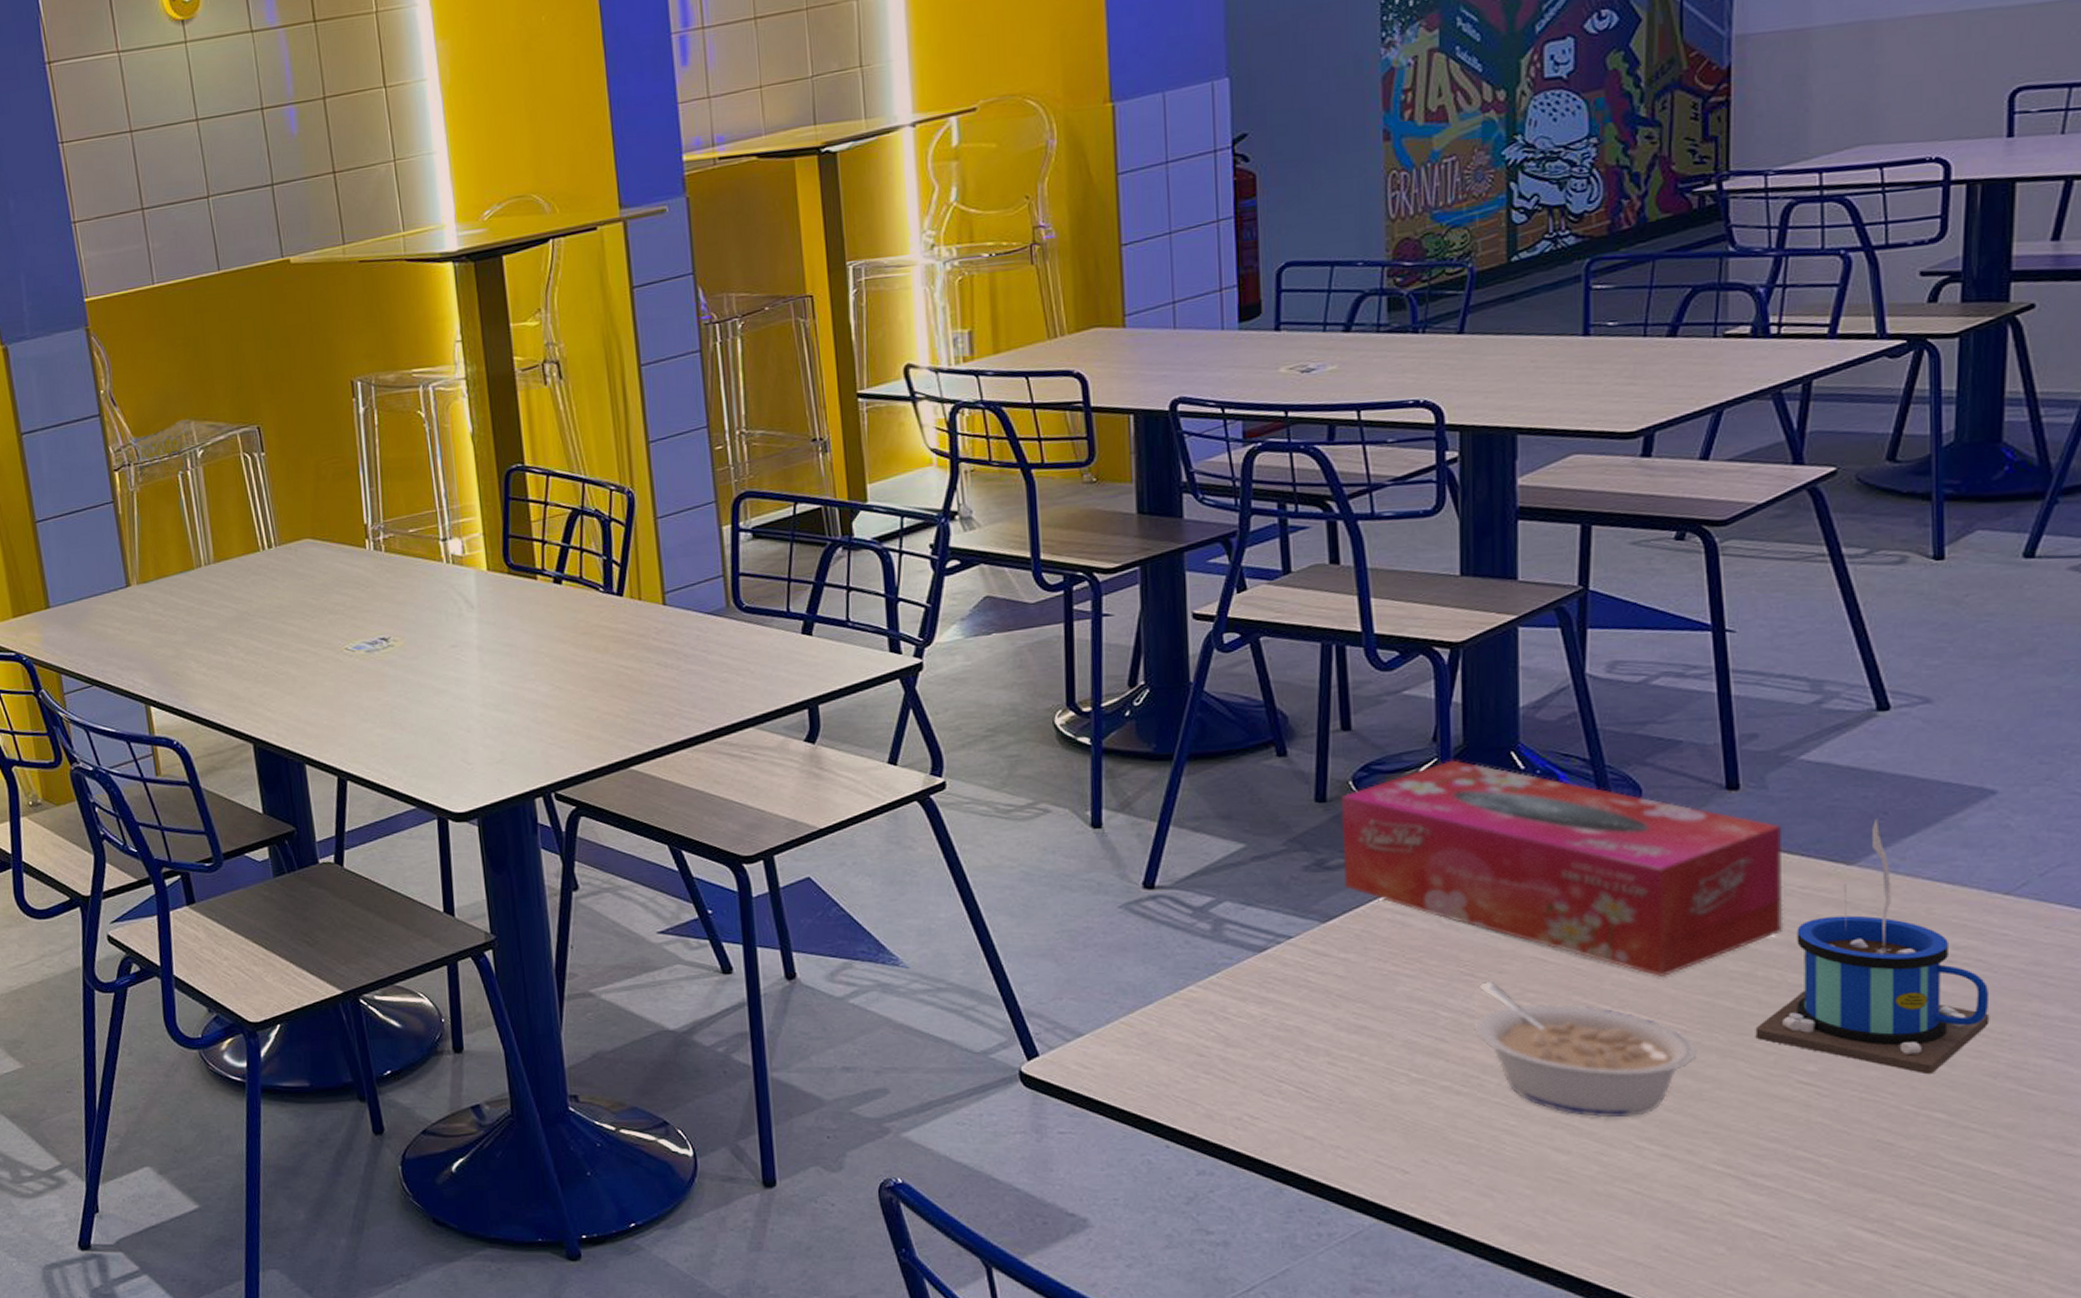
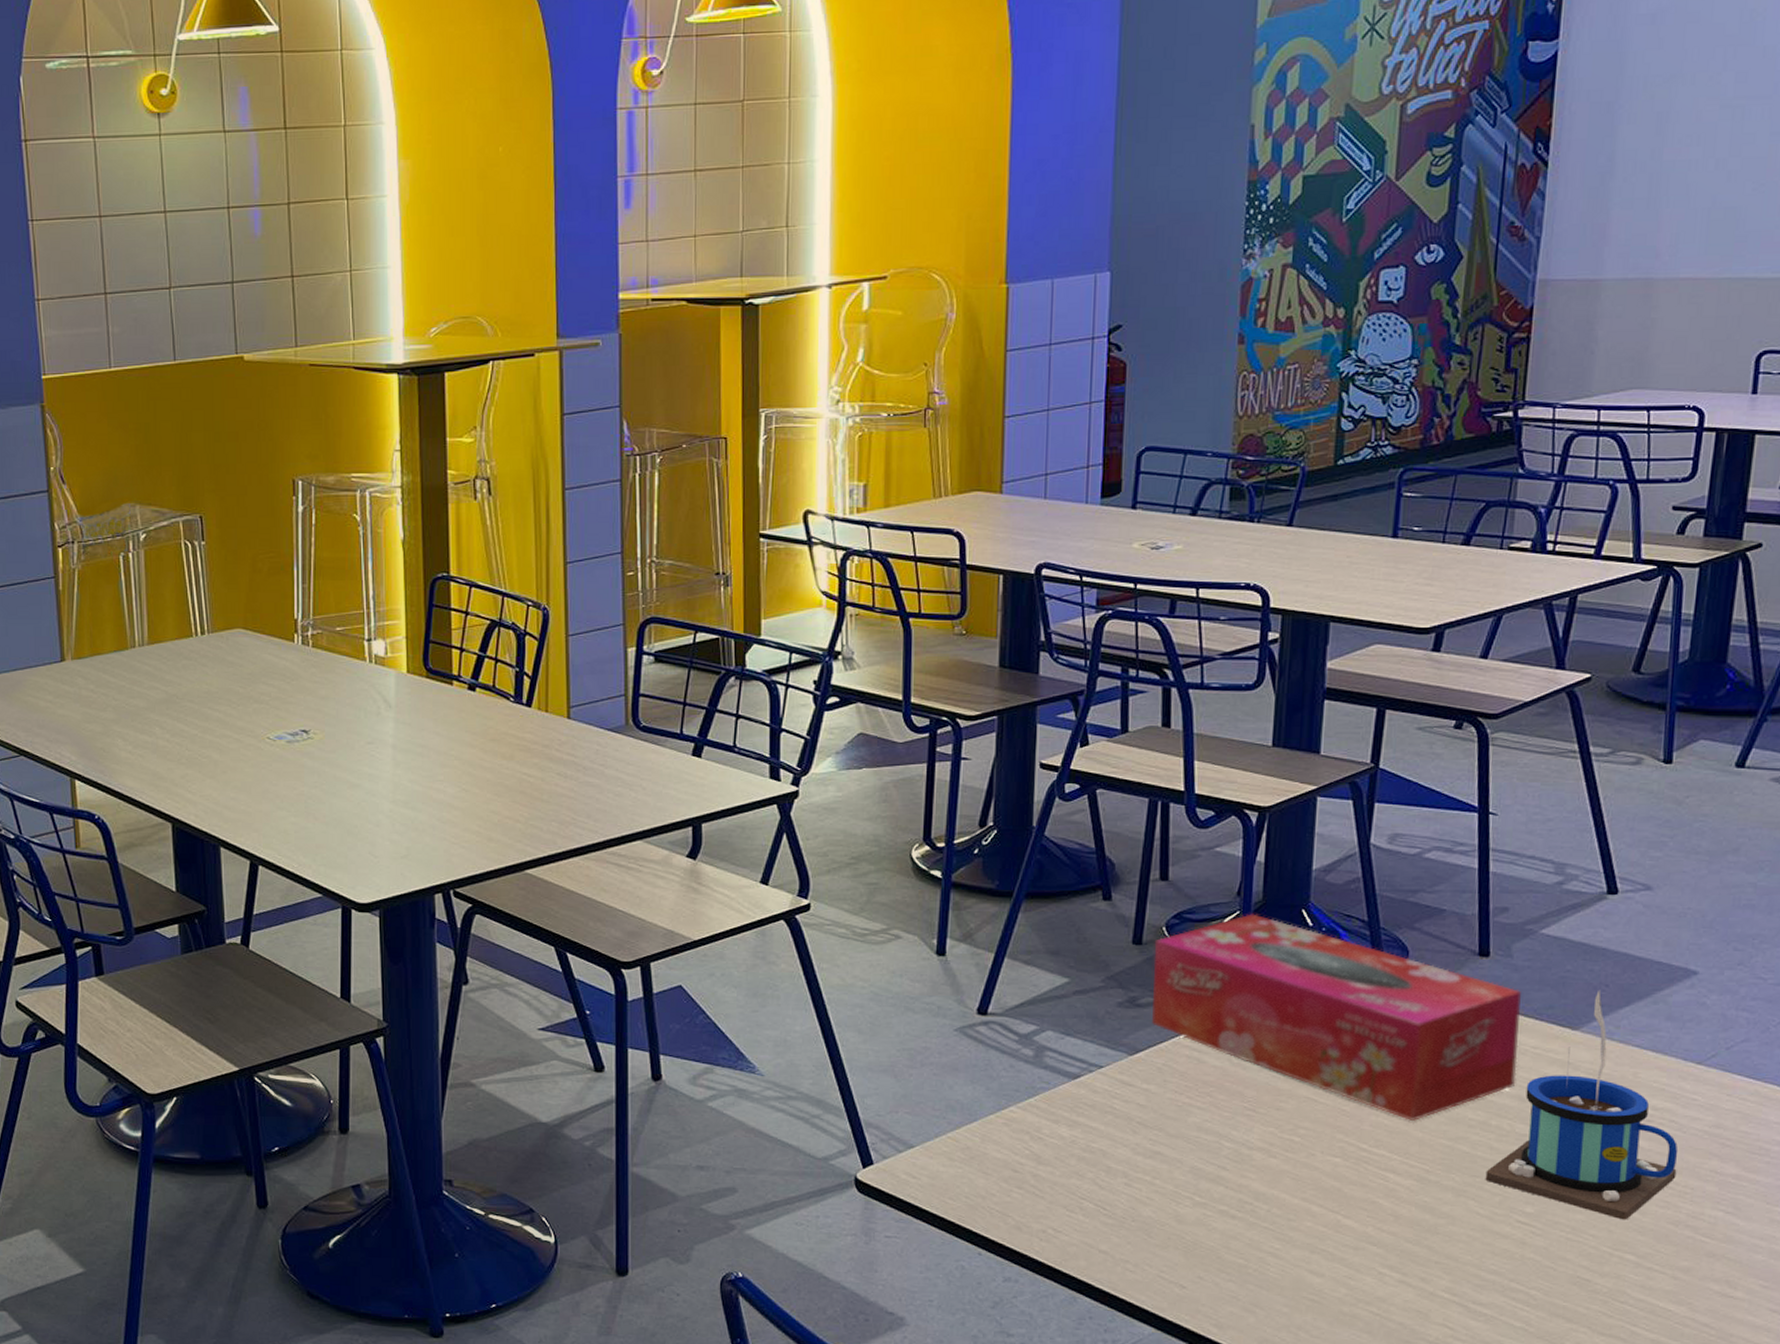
legume: present [1474,980,1696,1117] -> none [1251,1116,1435,1245]

